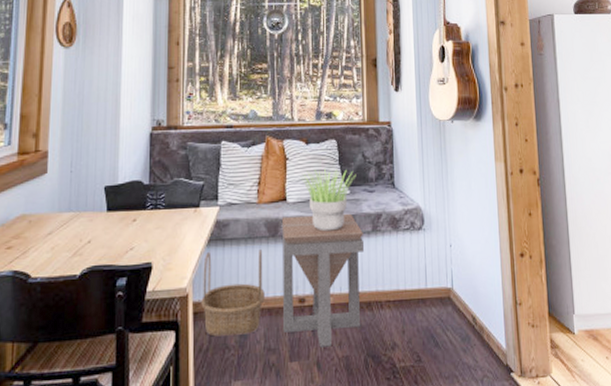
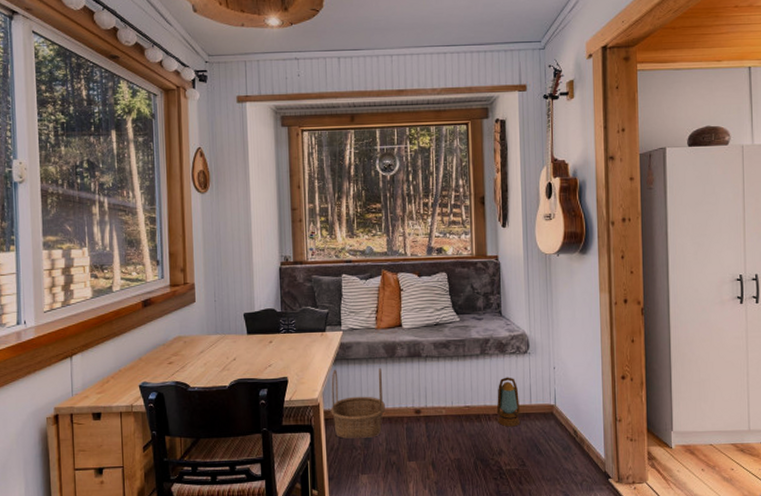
side table: present [281,213,365,348] -> none [398,338,474,451]
potted plant: present [300,168,356,231] -> none [414,298,466,354]
lantern: none [389,257,416,316] -> present [496,377,521,427]

